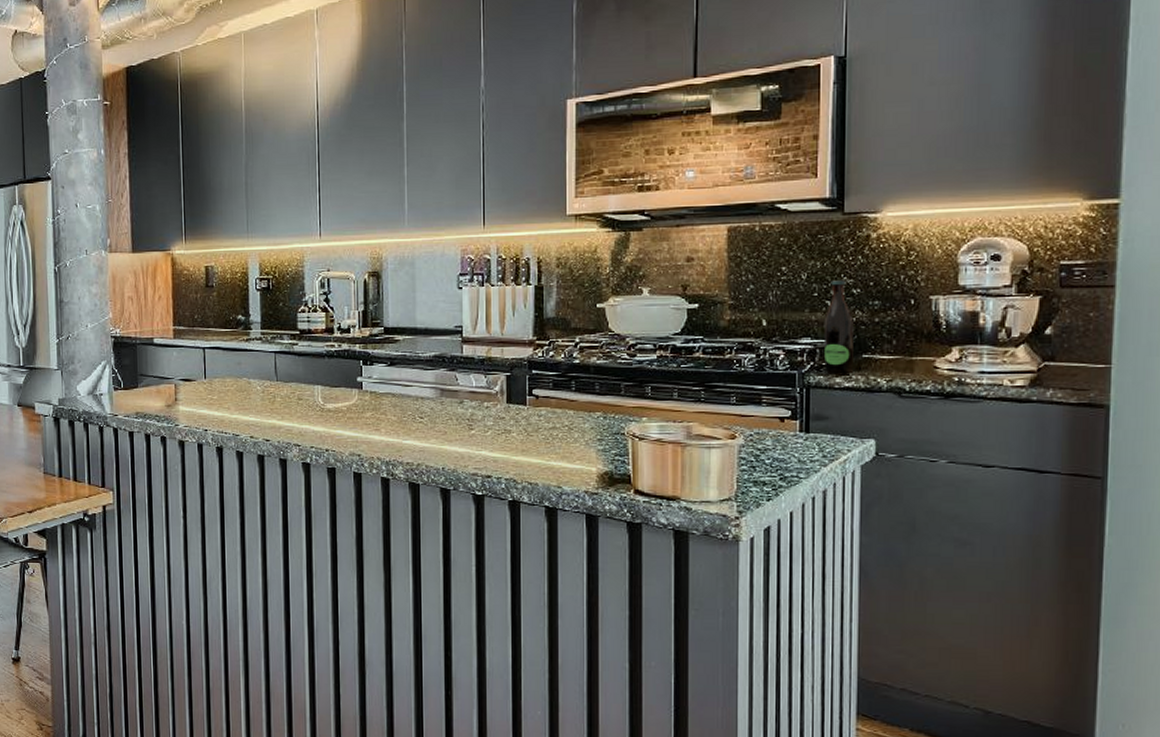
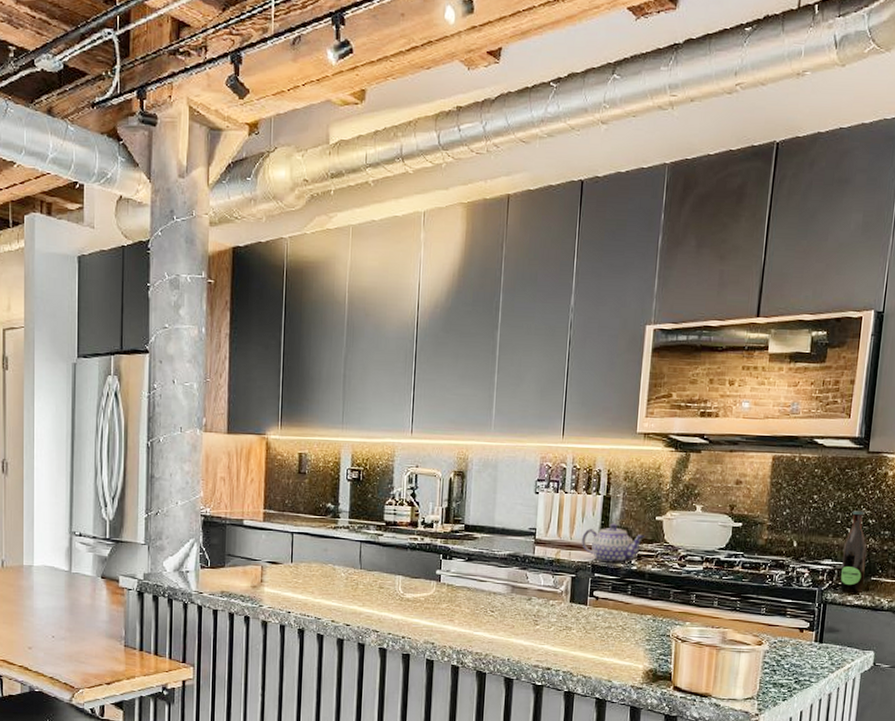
teapot: none [515,314,586,360] -> present [582,523,645,566]

